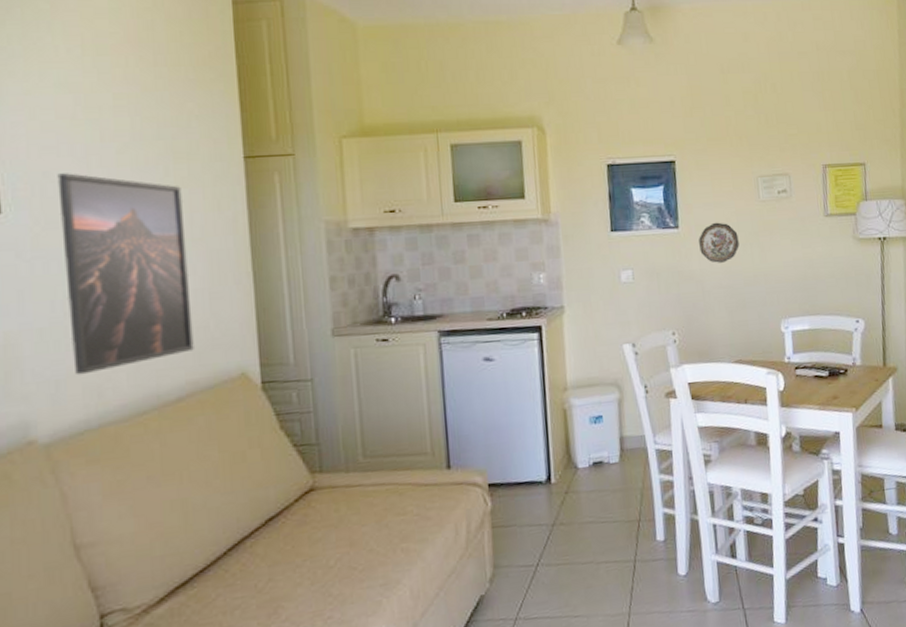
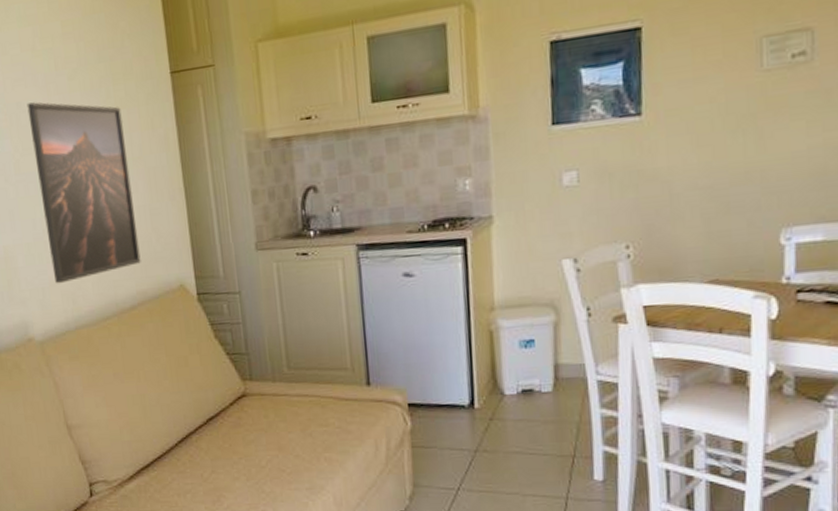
decorative plate: present [699,222,740,263] -> none [668,103,727,158]

